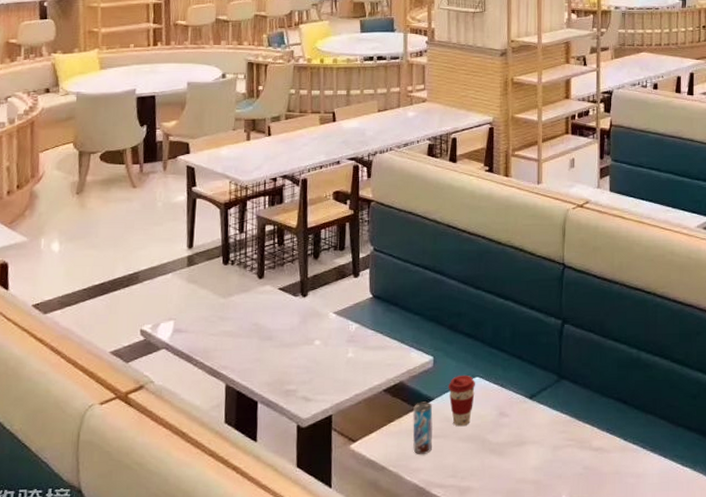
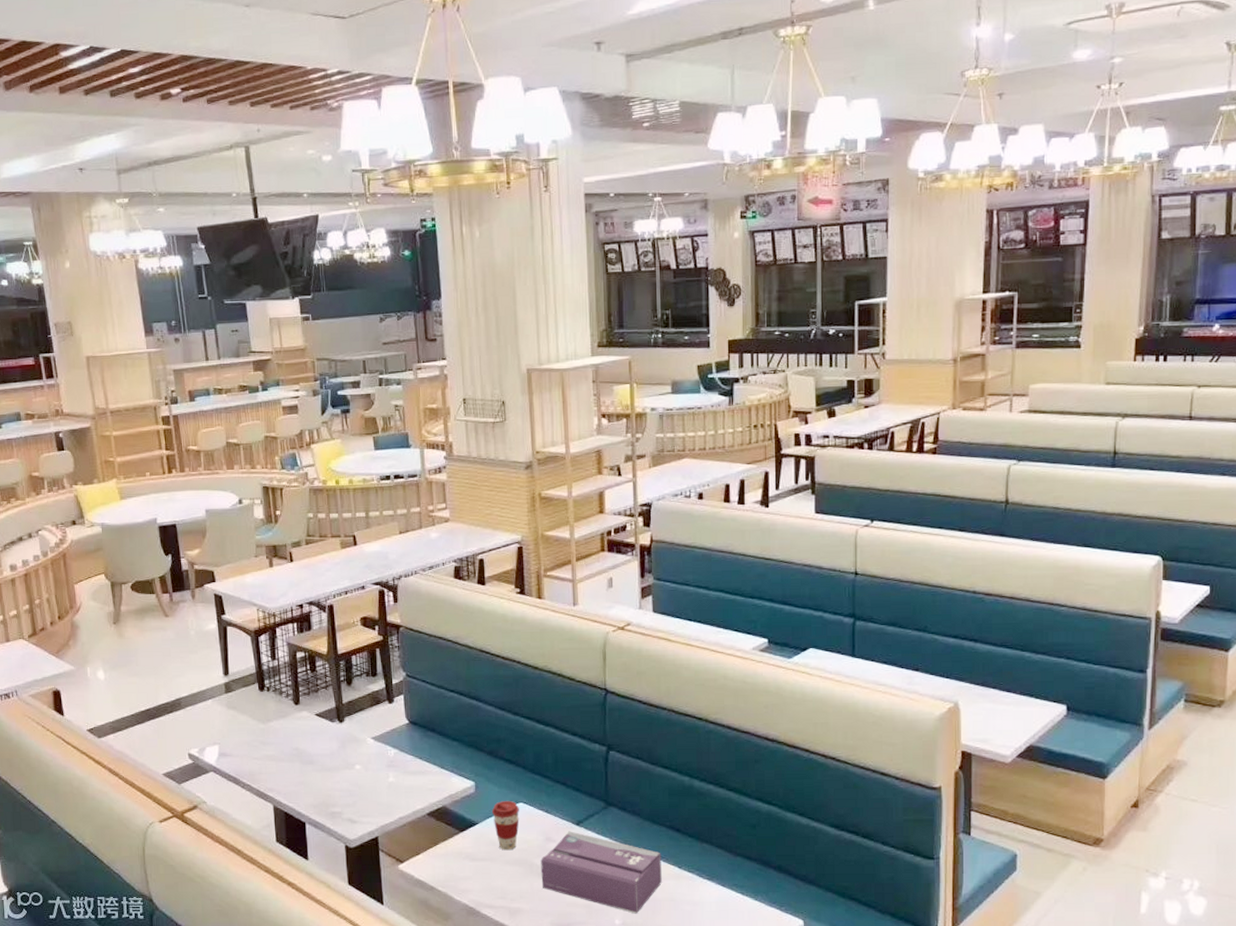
beverage can: present [413,401,433,455] -> none [458,826,480,877]
tissue box: none [492,405,609,489] -> present [541,831,662,914]

